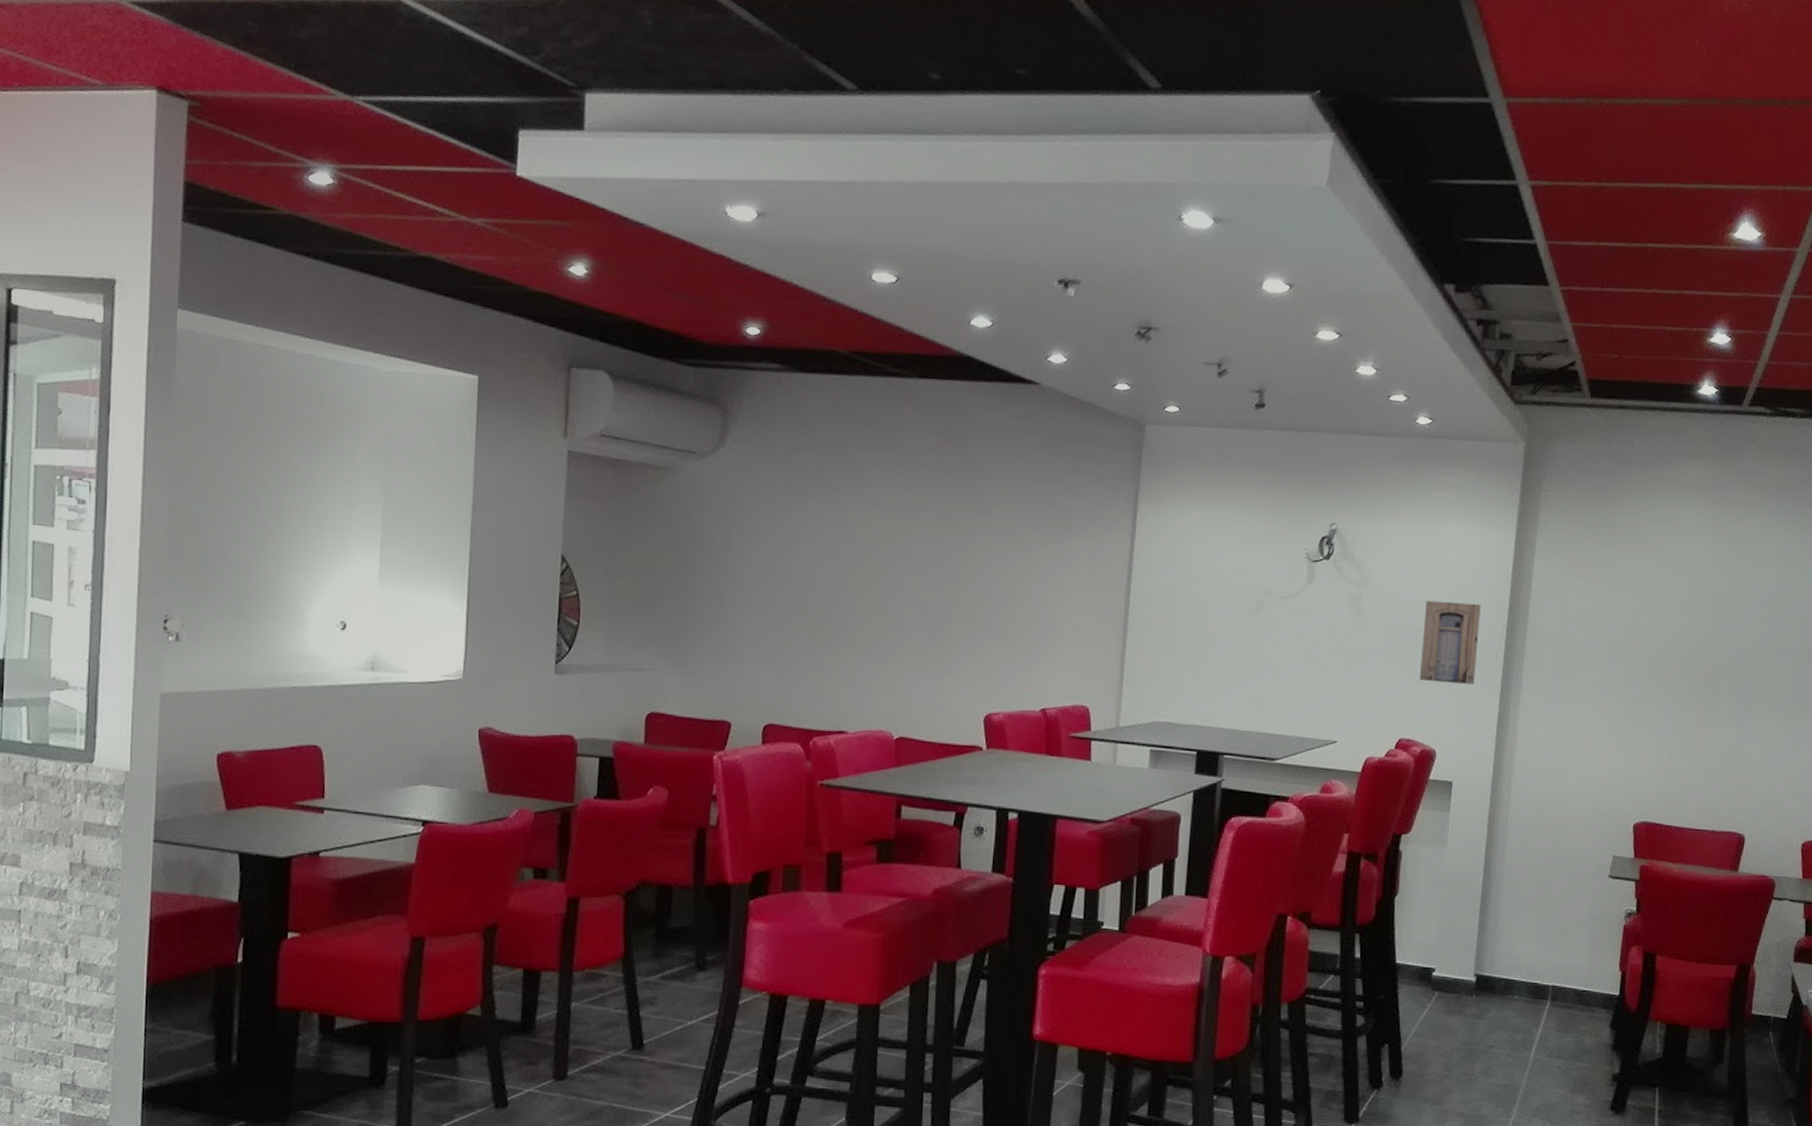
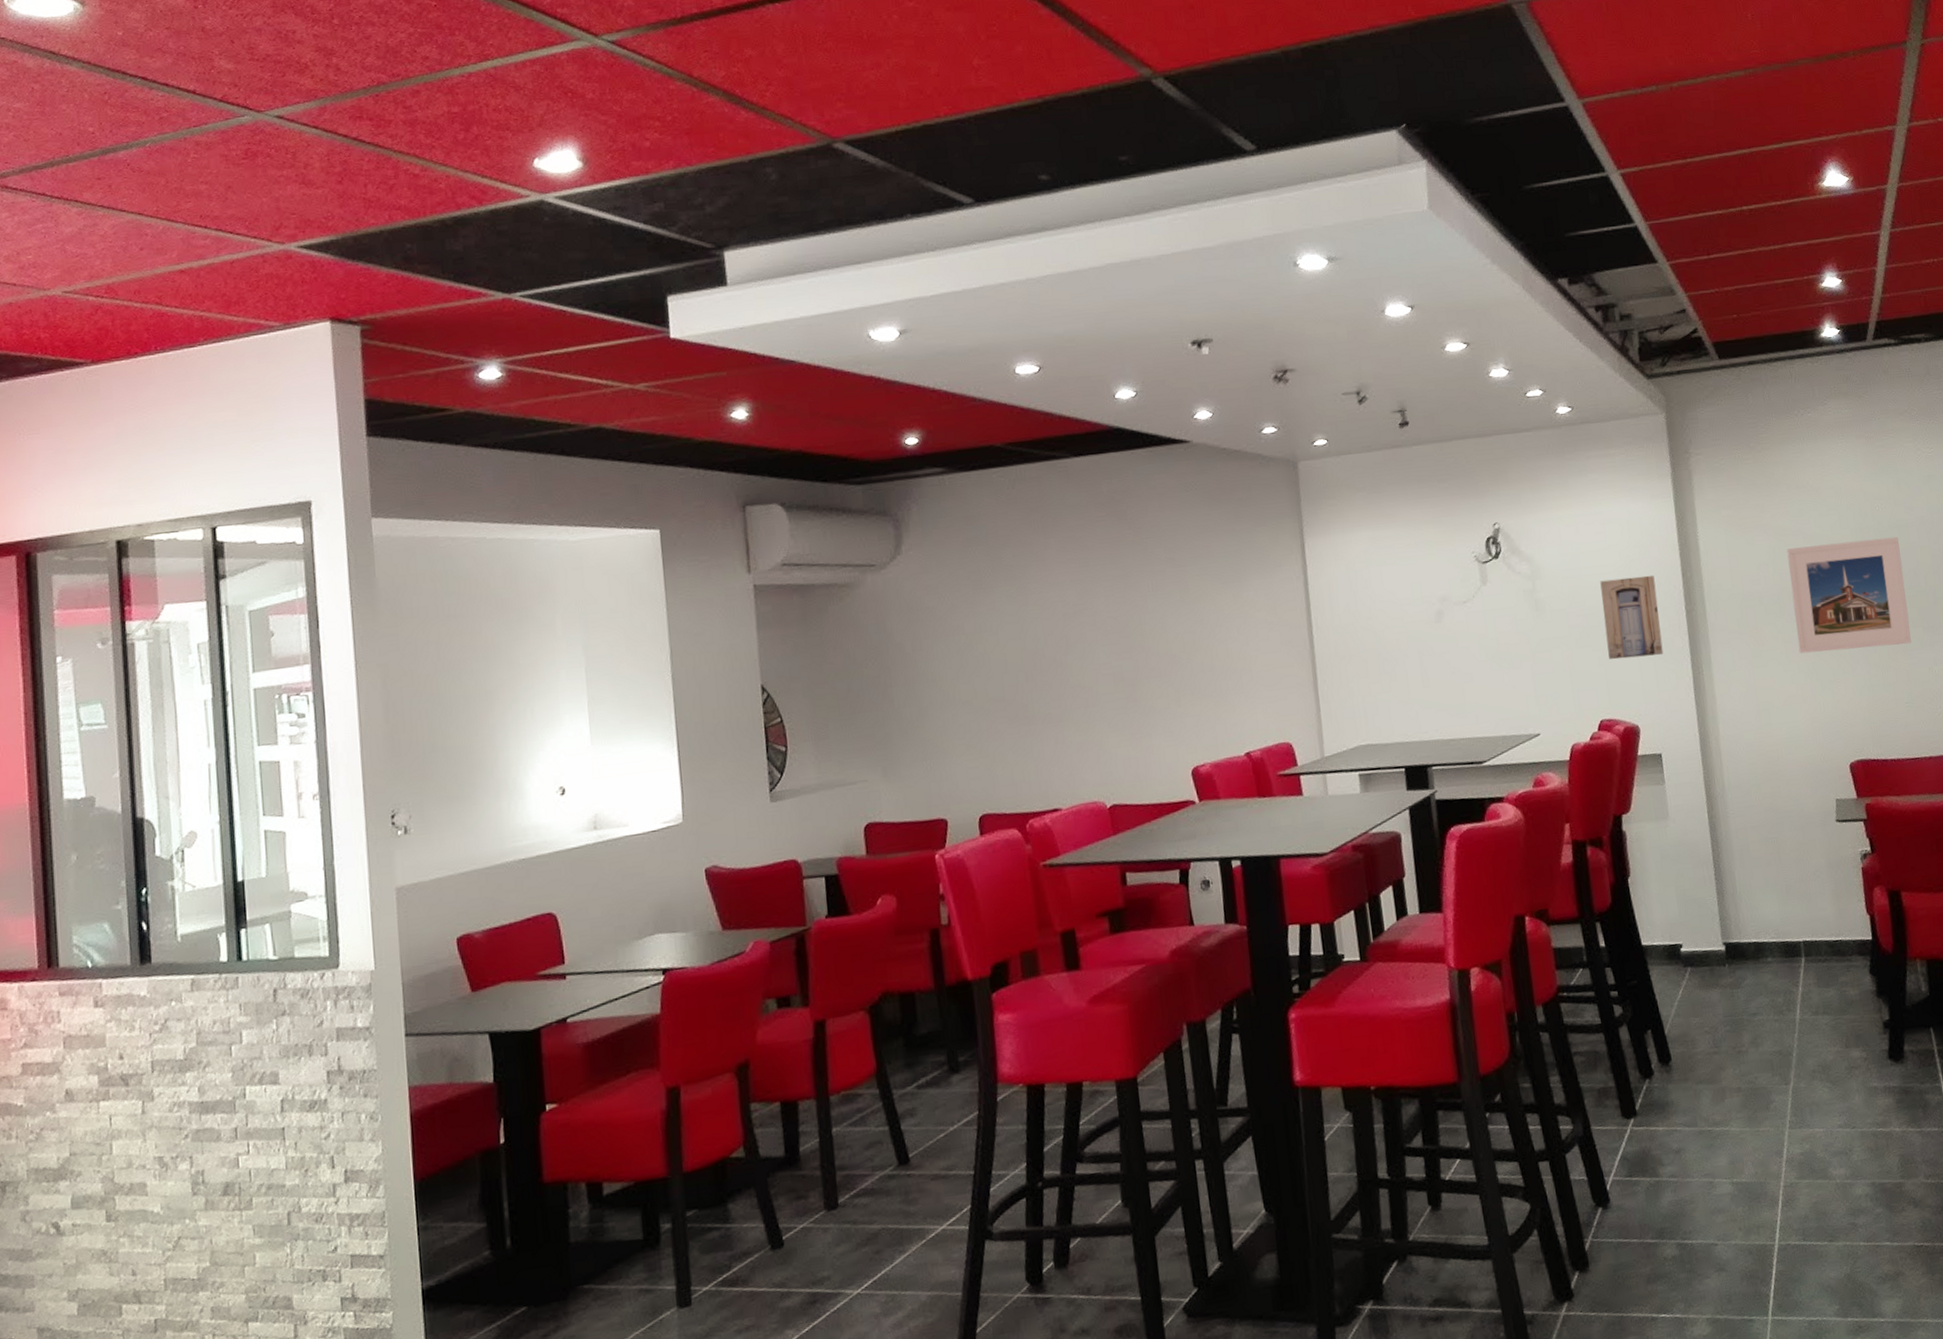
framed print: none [1608,602,1731,718] -> present [1786,536,1912,654]

